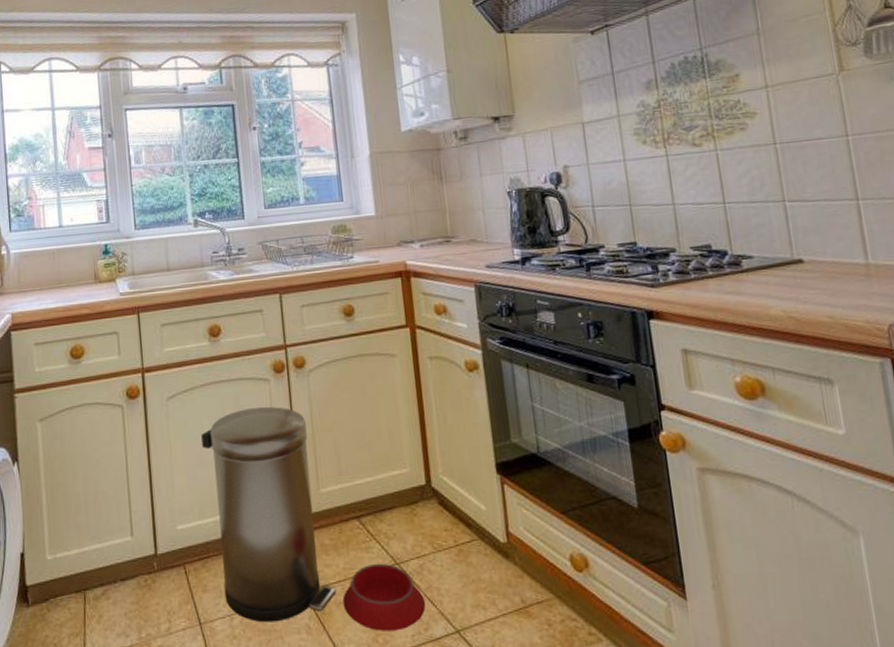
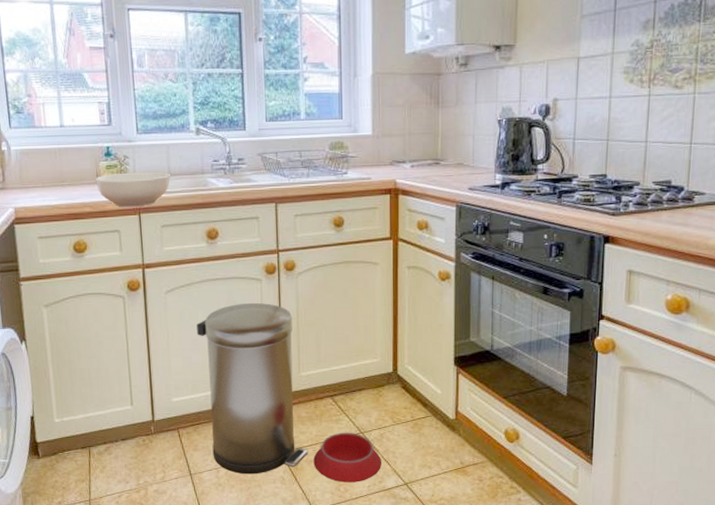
bowl: none [92,266,170,307] -> present [94,171,171,207]

